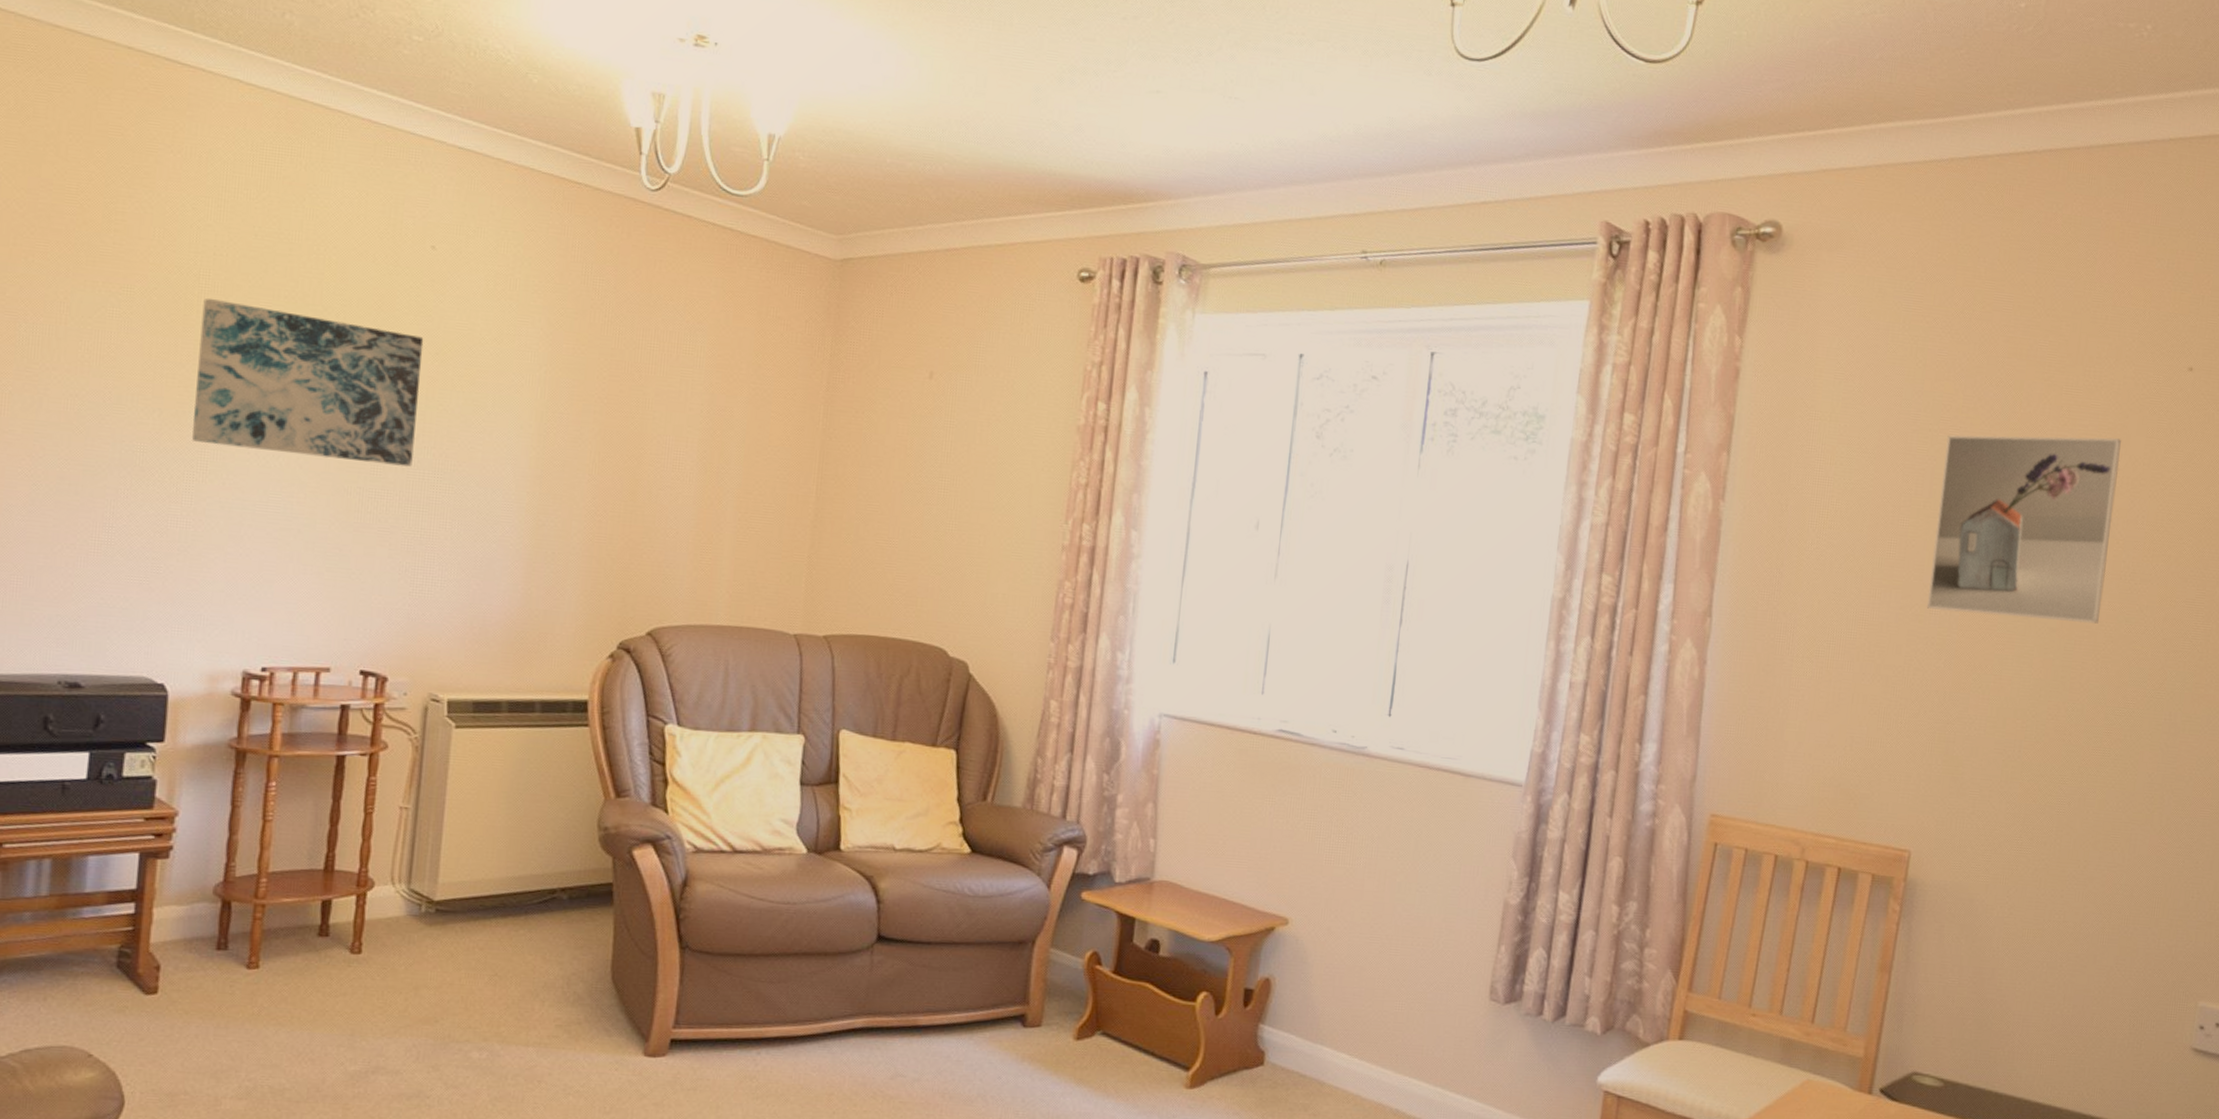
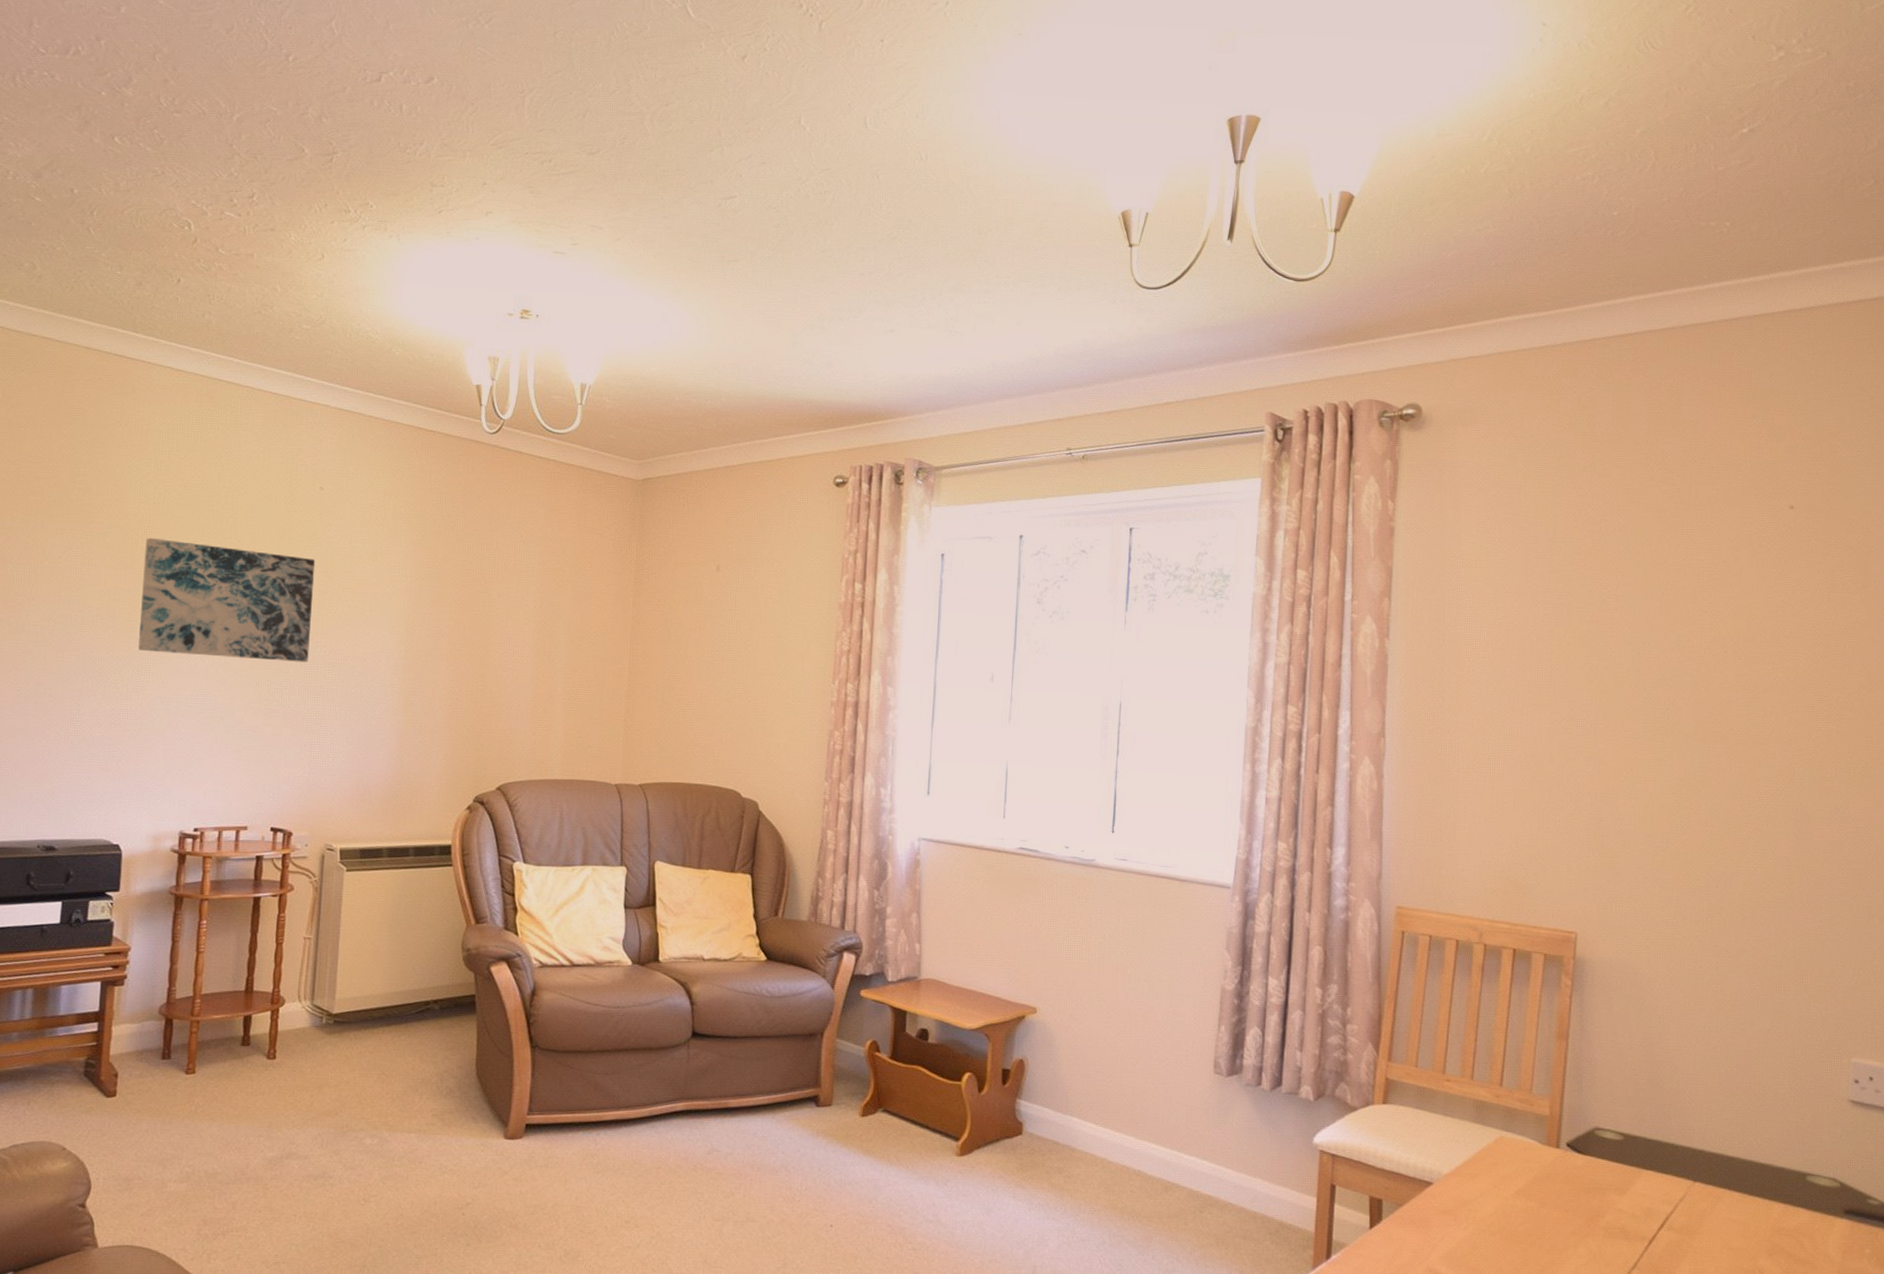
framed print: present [1926,435,2121,624] -> none [1573,569,1736,730]

